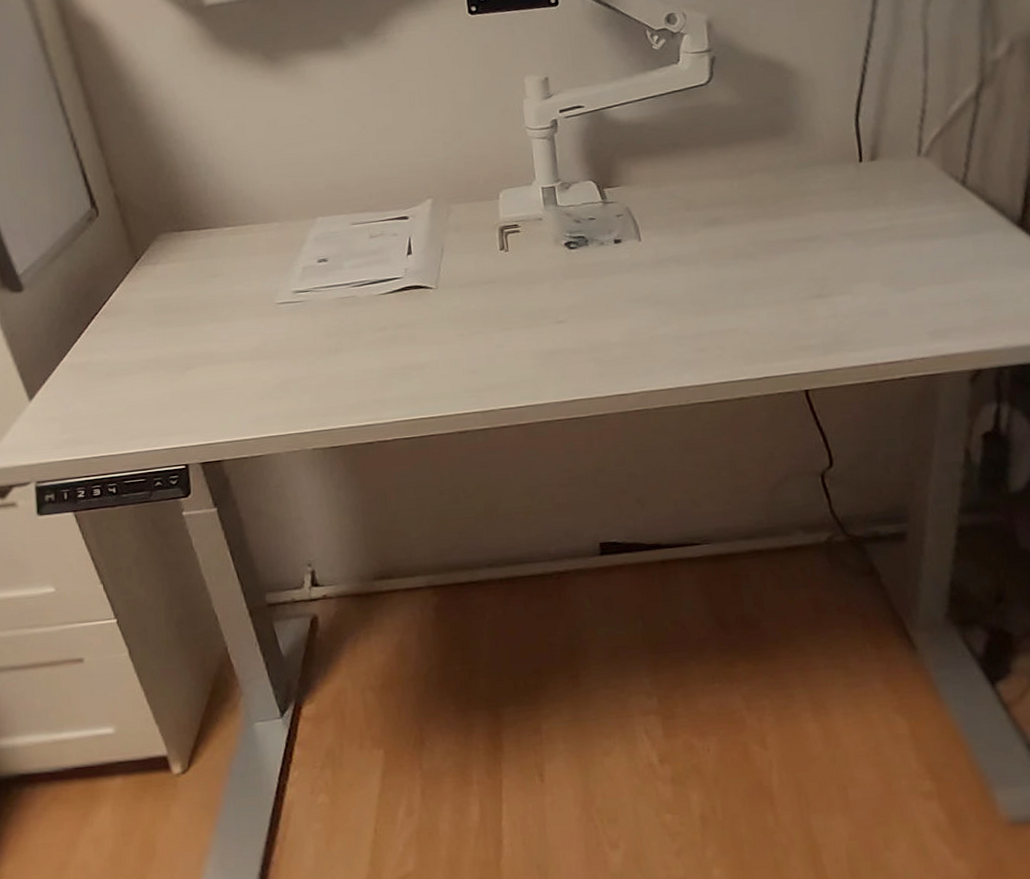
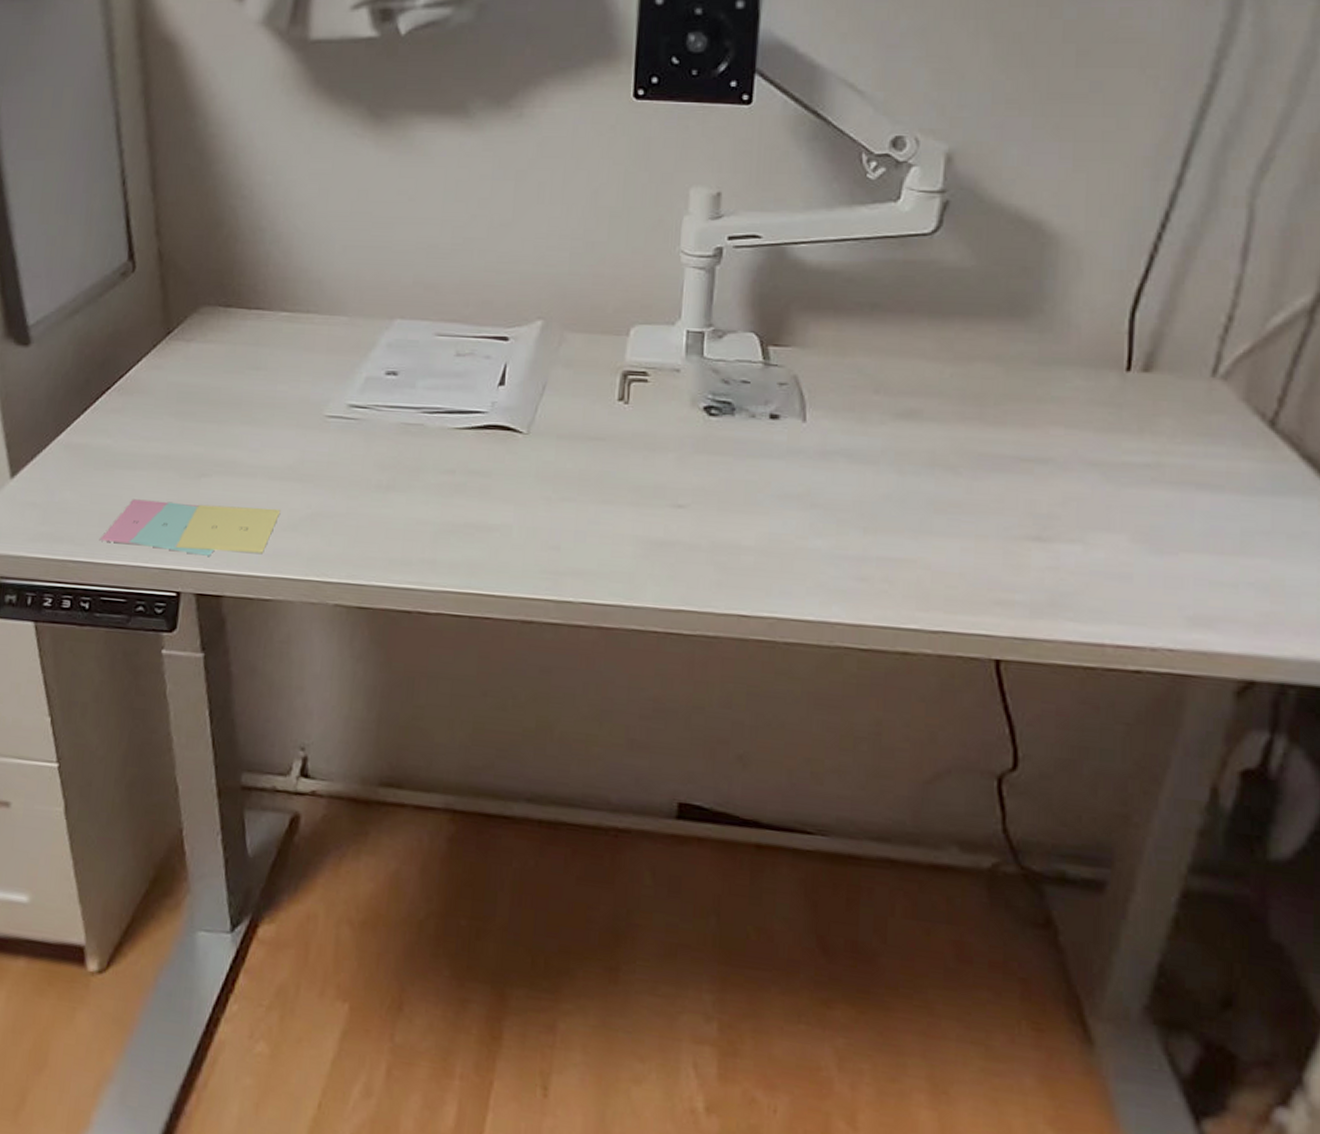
sticky notes: none [113,383,256,437] -> present [99,499,281,556]

